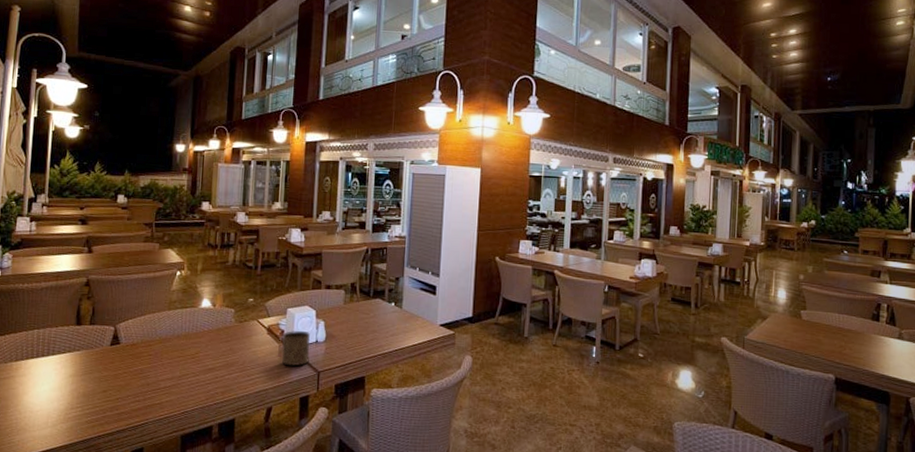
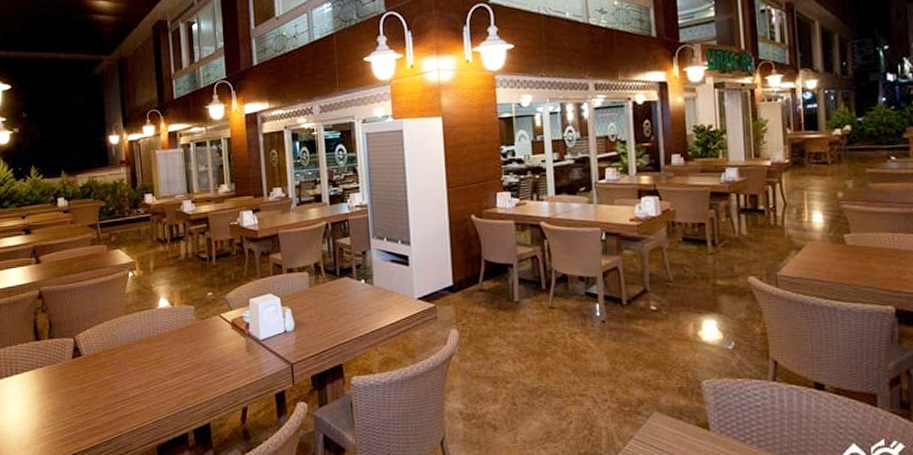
cup: present [281,331,310,366] -> none [247,322,280,361]

